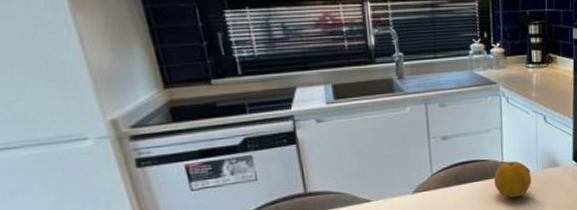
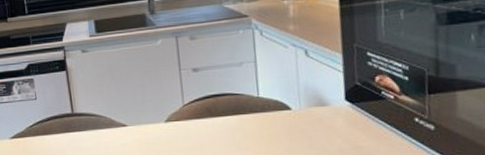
fruit: present [494,160,531,198] -> none [249,96,294,136]

